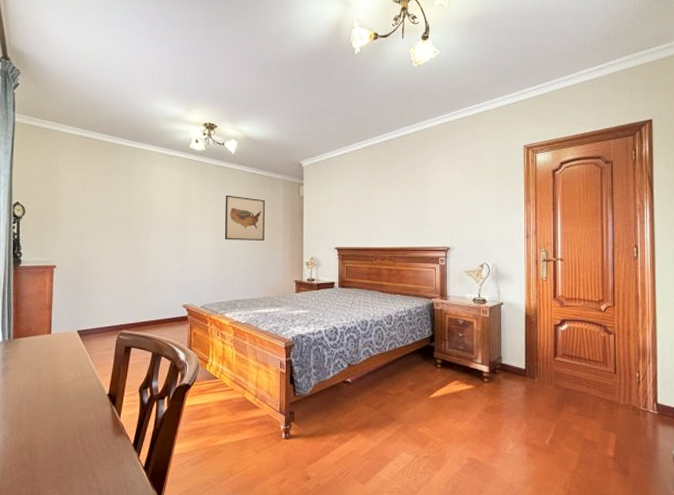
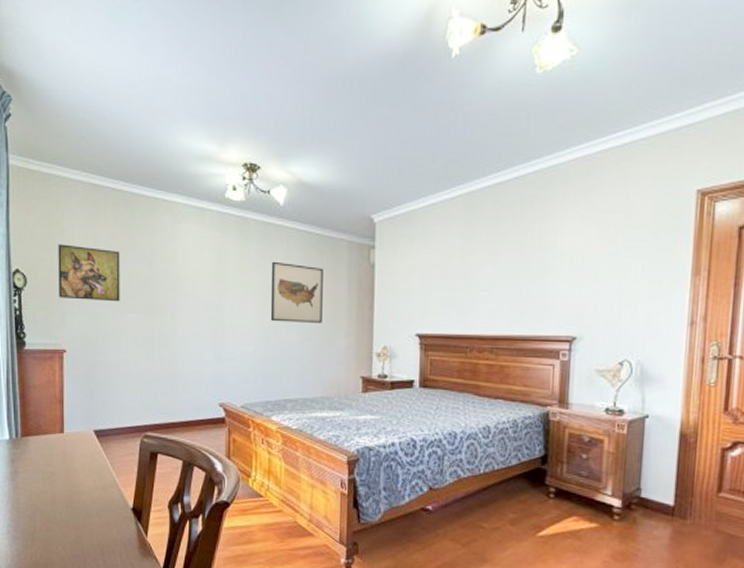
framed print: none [52,182,104,227] -> present [58,244,120,302]

